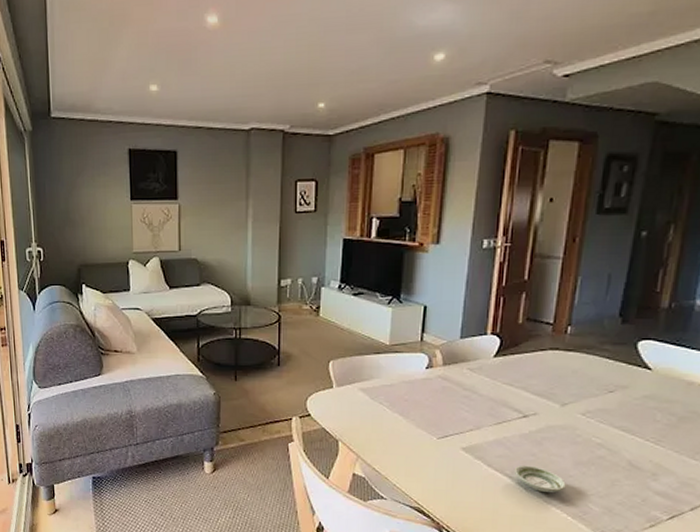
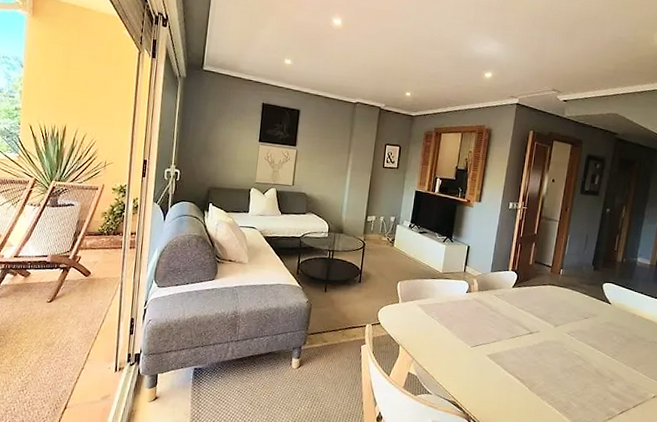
saucer: present [513,465,566,493] -> none [521,370,556,392]

